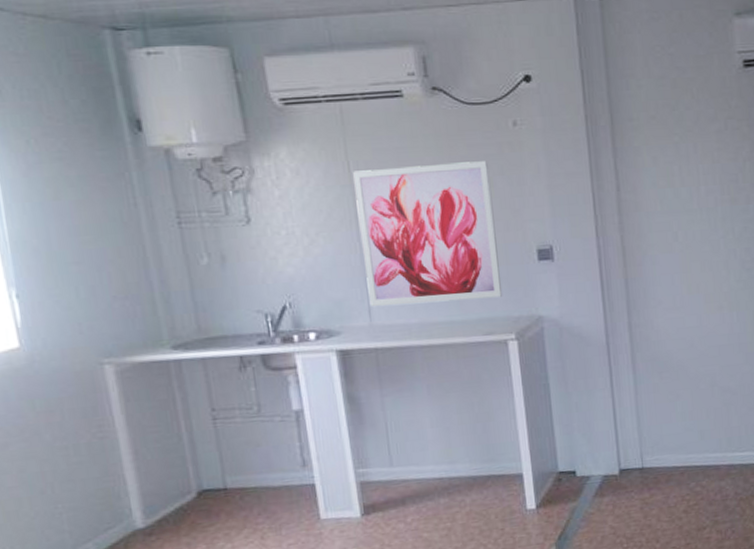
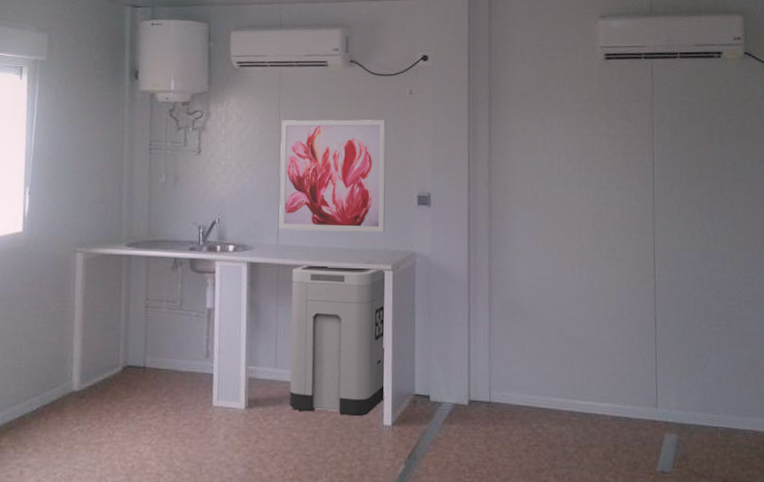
trash can: none [395,341,526,509] -> present [290,264,385,417]

